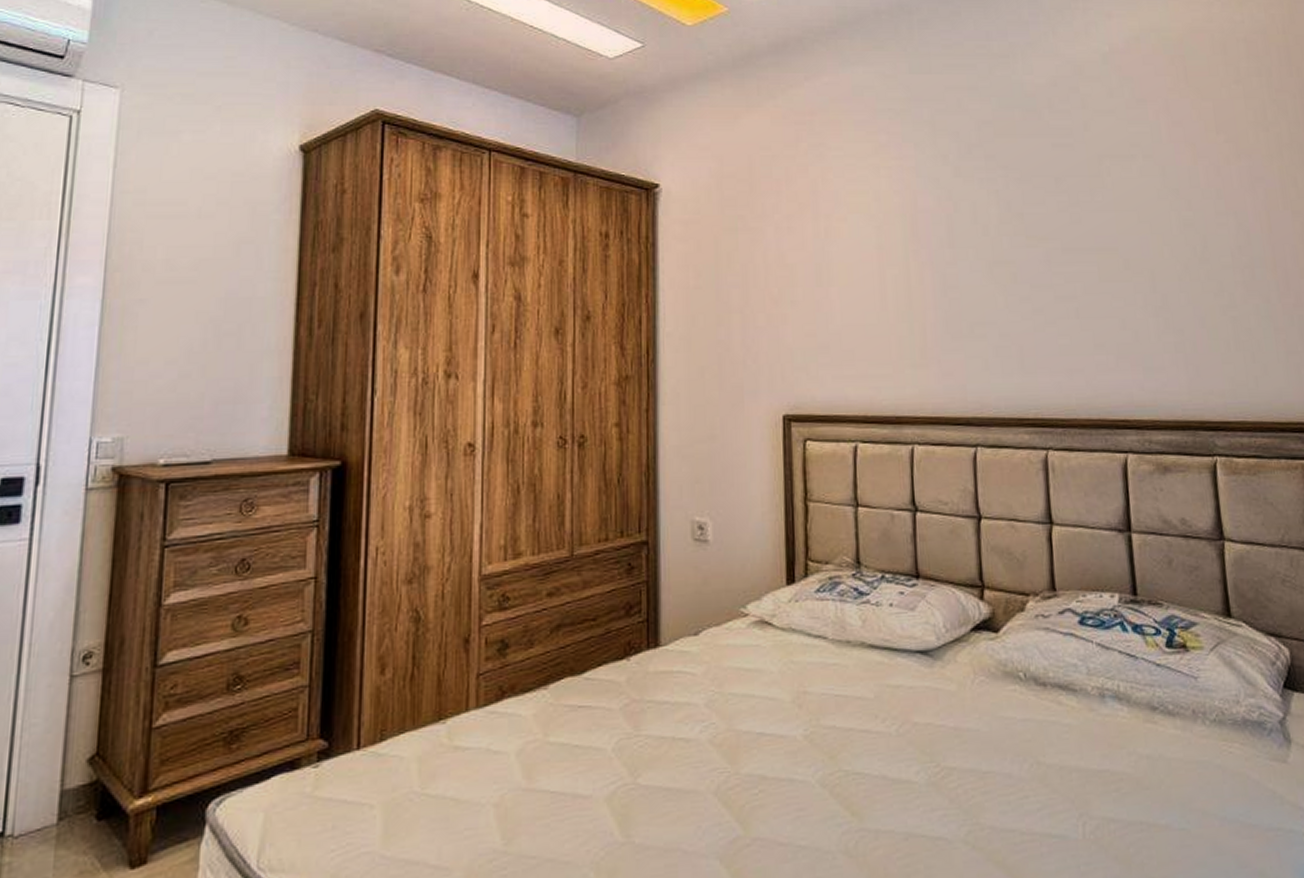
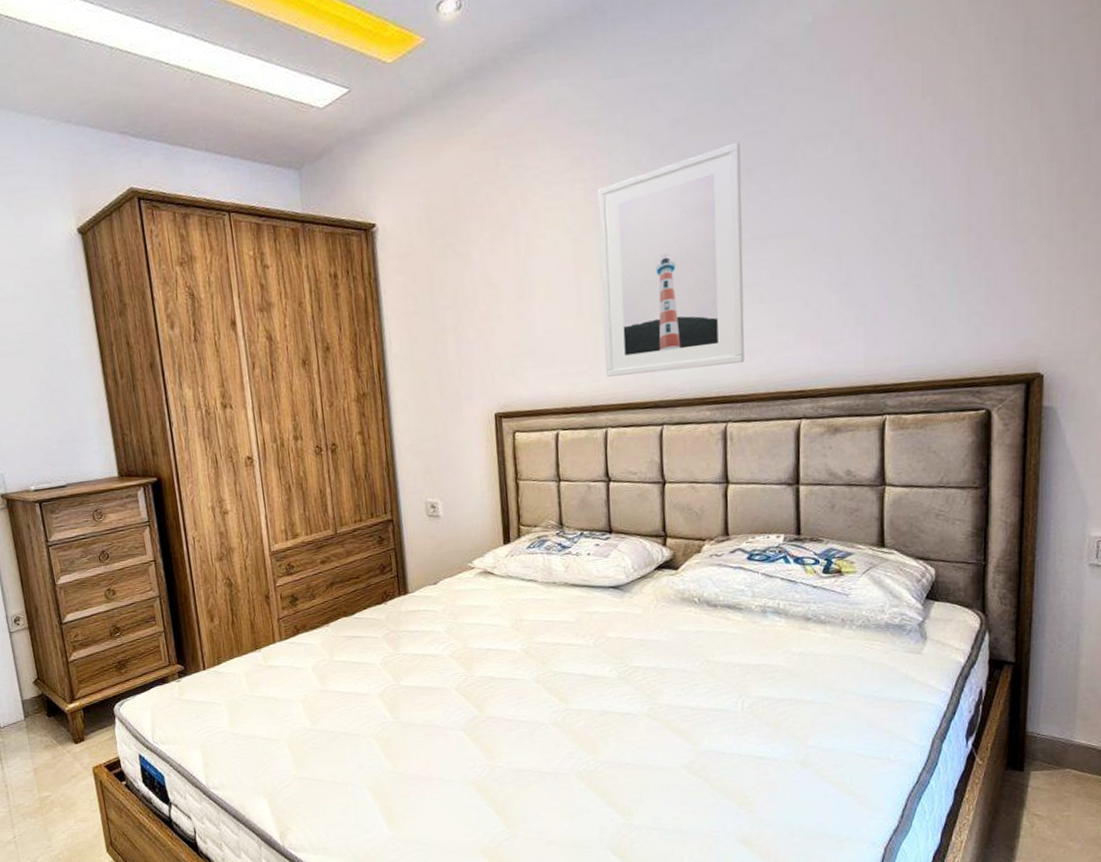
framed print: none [903,152,1063,385] -> present [597,142,745,377]

